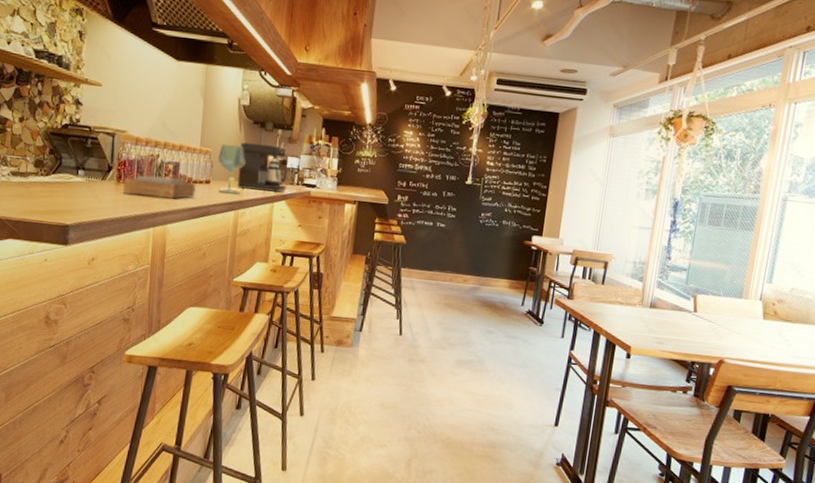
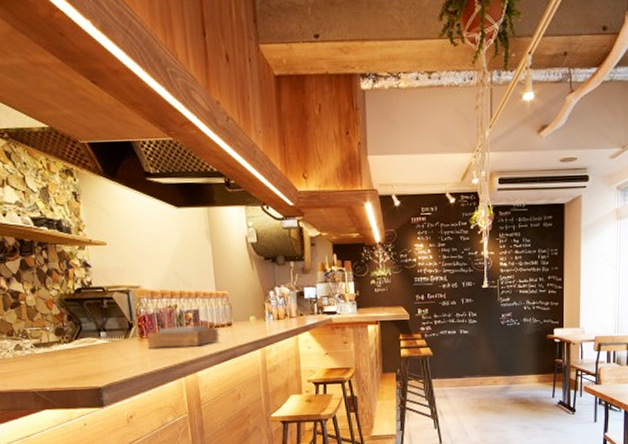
wine glass: present [217,144,246,194] -> none [235,284,264,333]
coffee maker: present [237,142,288,192] -> none [255,278,308,326]

